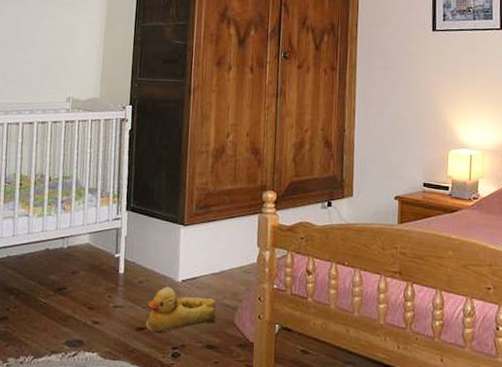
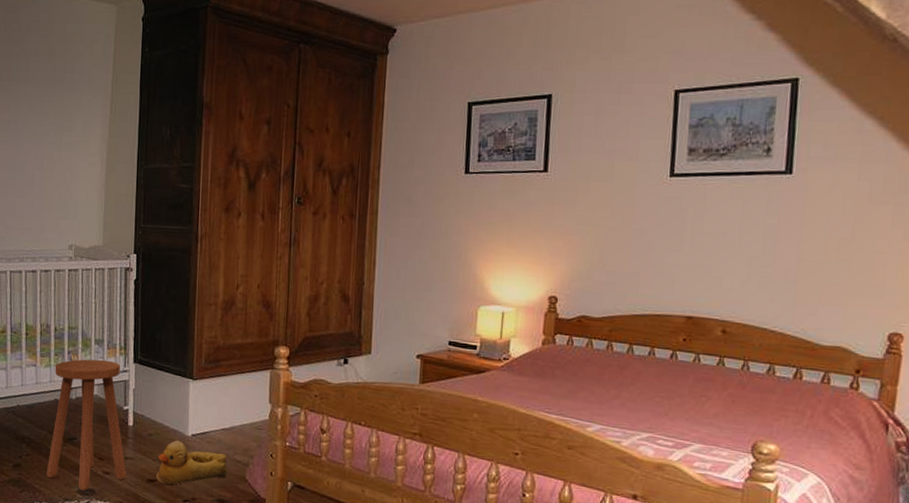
stool: none [33,208,116,342] -> present [46,359,127,491]

